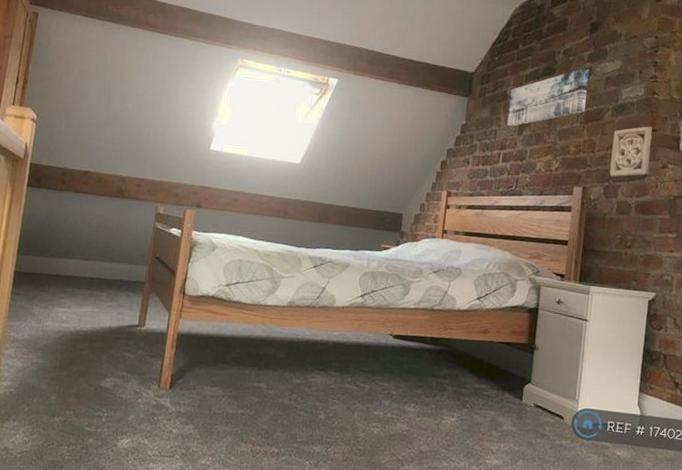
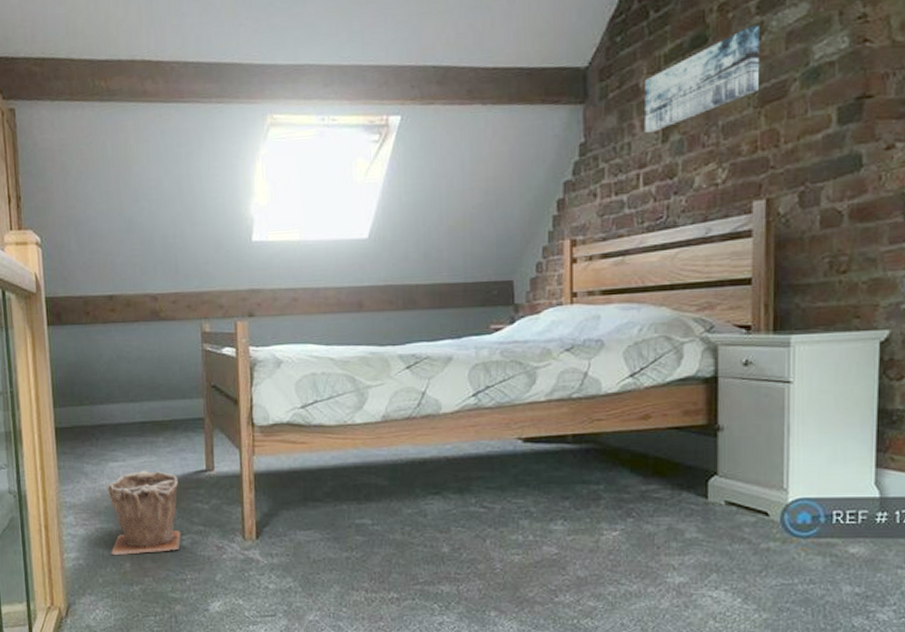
plant pot: none [39,318,113,391] -> present [108,470,181,555]
wall ornament: present [610,126,652,178] -> none [805,92,867,177]

